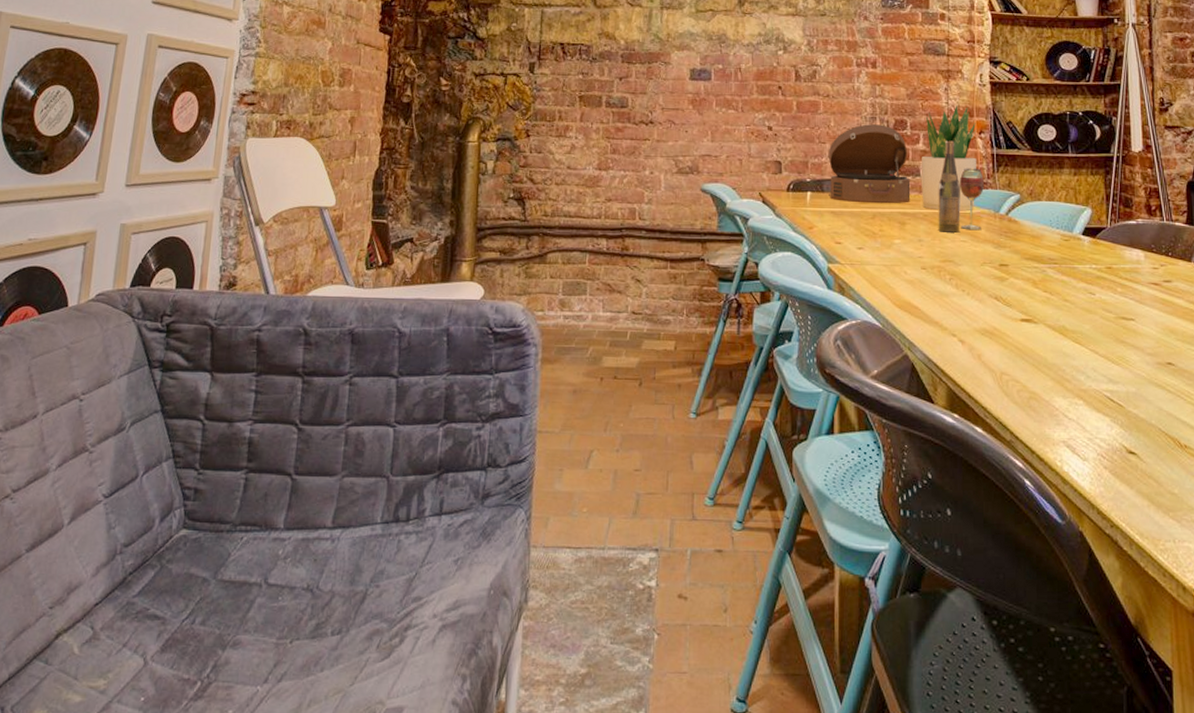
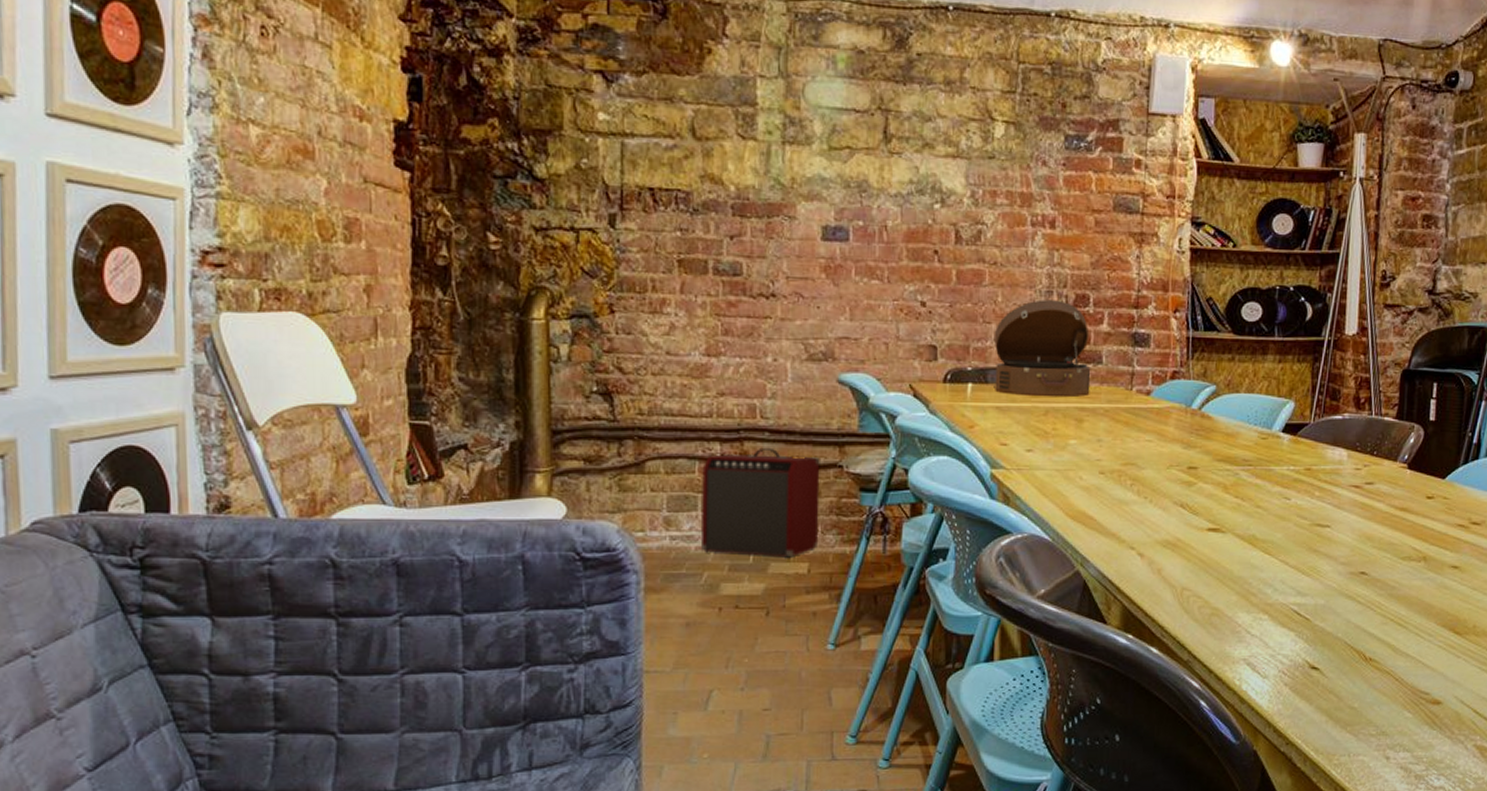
amplifier: none [588,243,686,336] -> present [702,447,820,558]
planter: present [921,105,977,212] -> none [1103,277,1172,406]
wine bottle: present [938,140,961,233] -> none [1120,320,1149,431]
wineglass: present [959,168,985,230] -> none [1146,354,1177,427]

